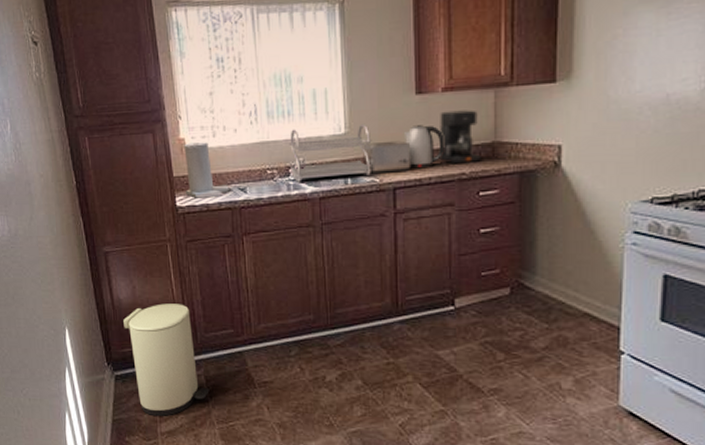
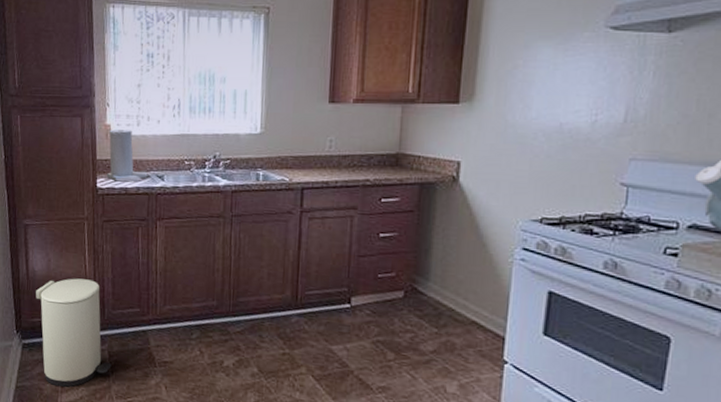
dish rack: present [288,123,372,182] -> none [207,125,285,175]
toaster: present [363,140,411,175] -> none [275,143,321,174]
kettle: present [405,125,443,169] -> none [315,131,352,172]
coffee maker: present [439,110,481,164] -> none [346,121,385,171]

